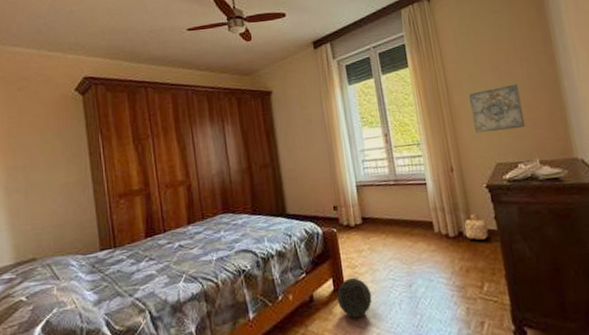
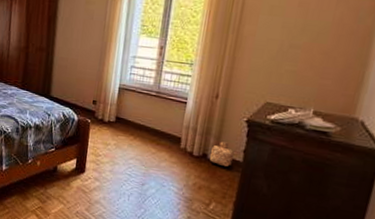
ball: present [337,277,373,318] -> none [76,162,107,196]
wall art: present [468,84,526,134] -> none [255,25,323,75]

